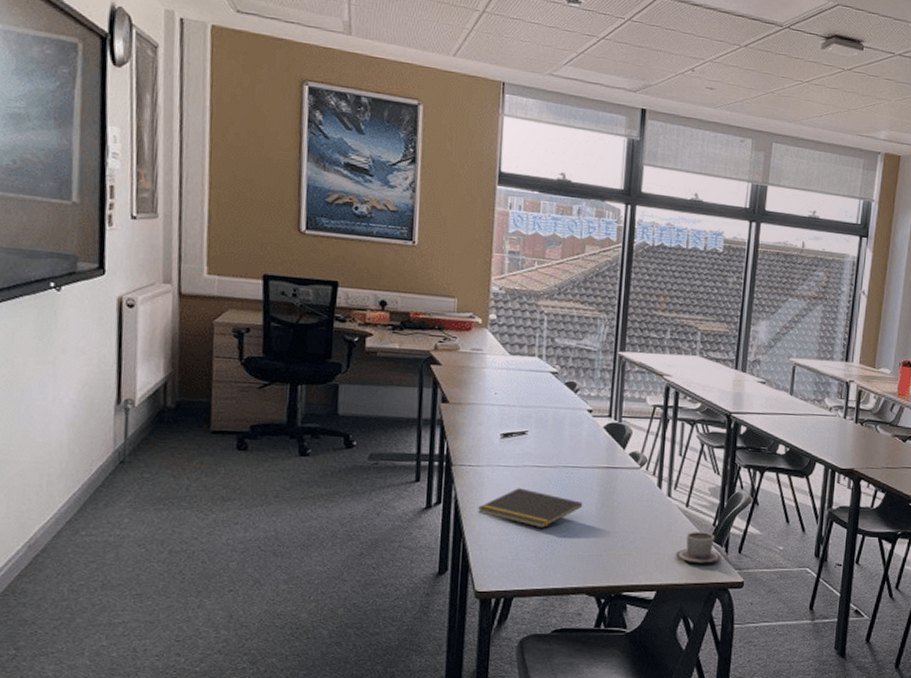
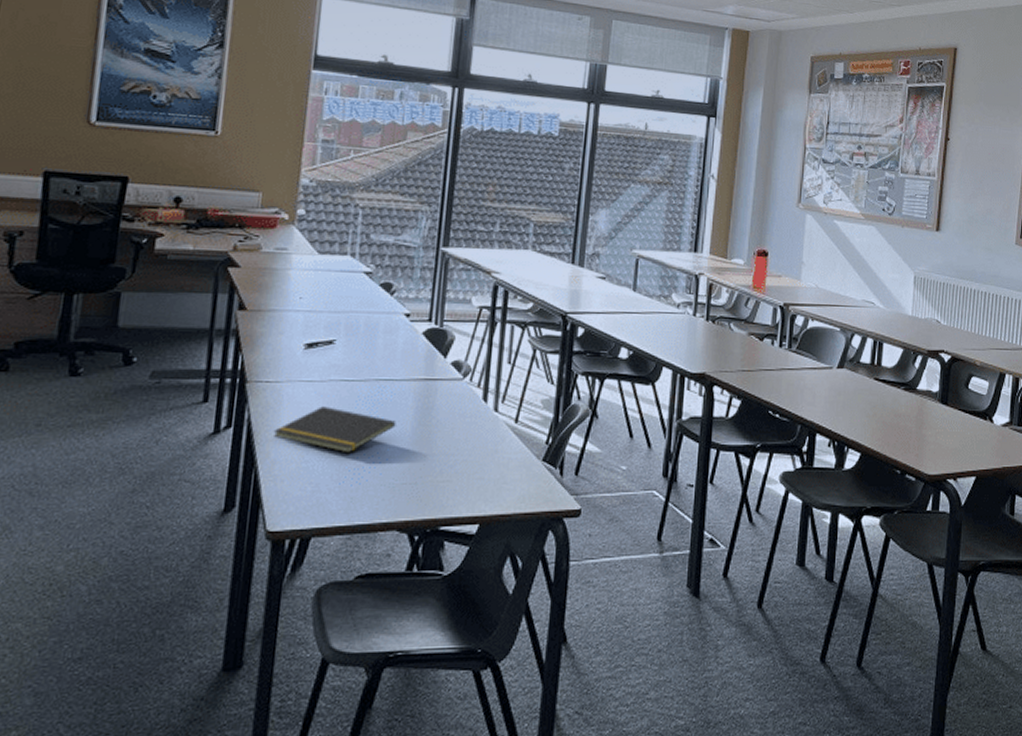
cup: present [675,532,722,564] -> none [502,452,556,489]

